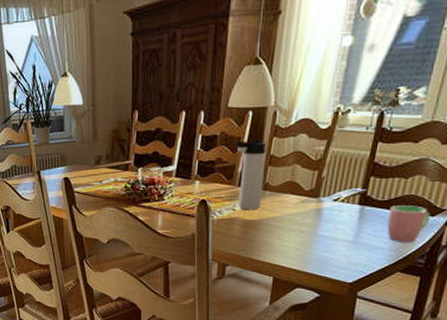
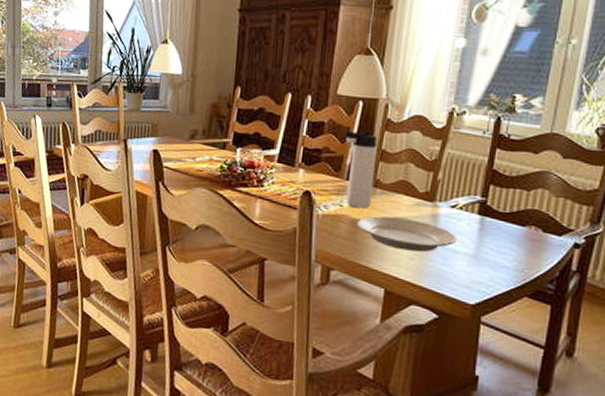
plate: none [248,215,338,243] -> present [357,216,457,252]
cup: present [387,205,431,242] -> none [510,219,557,264]

